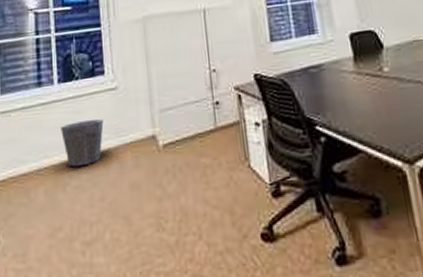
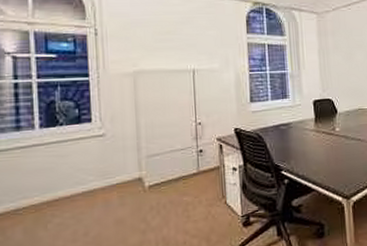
waste bin: present [61,118,104,167] -> none [42,162,90,207]

